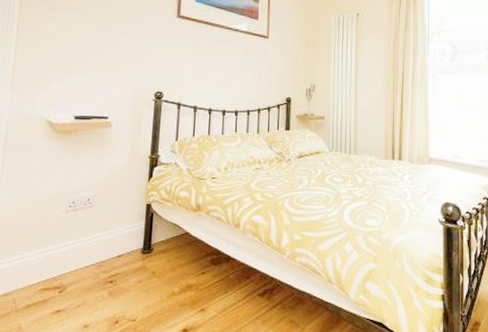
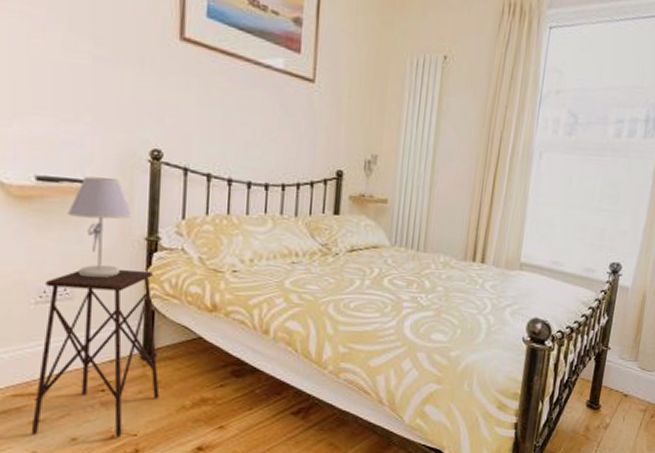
side table: none [53,181,155,323] -> present [31,269,160,438]
table lamp: none [94,114,140,190] -> present [68,176,132,279]

